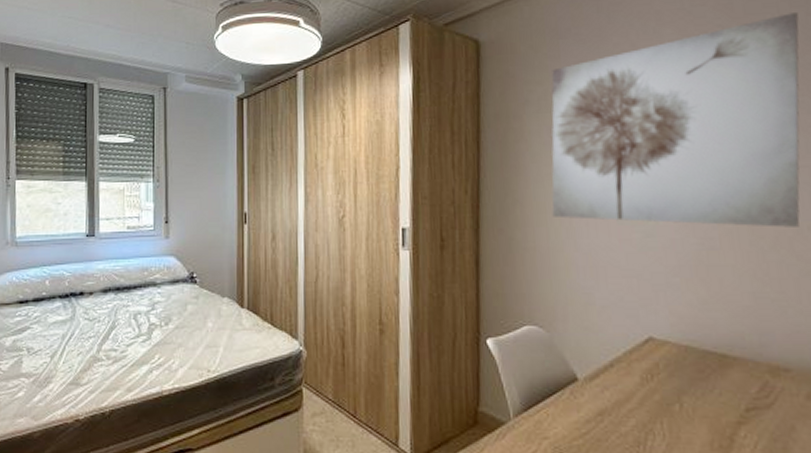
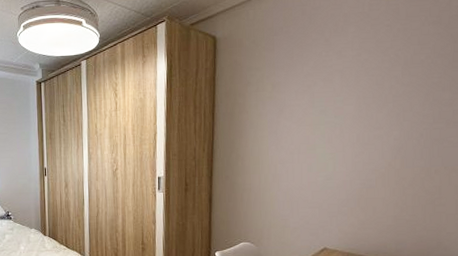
wall art: present [551,13,800,227] -> none [263,16,444,171]

